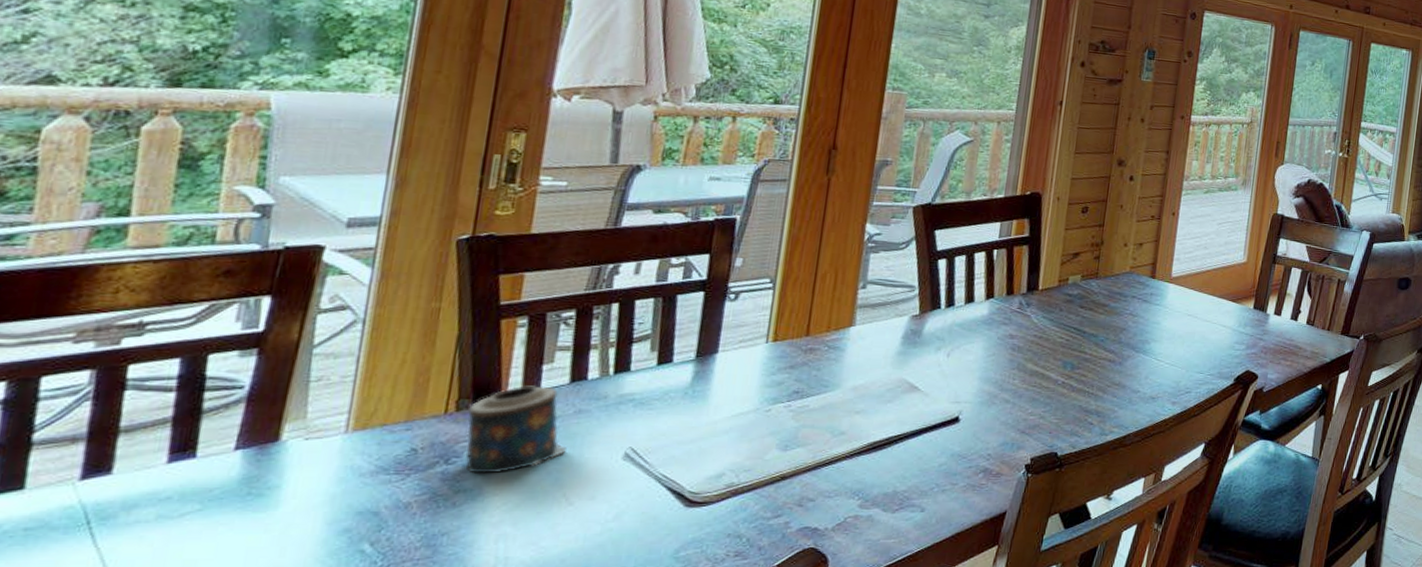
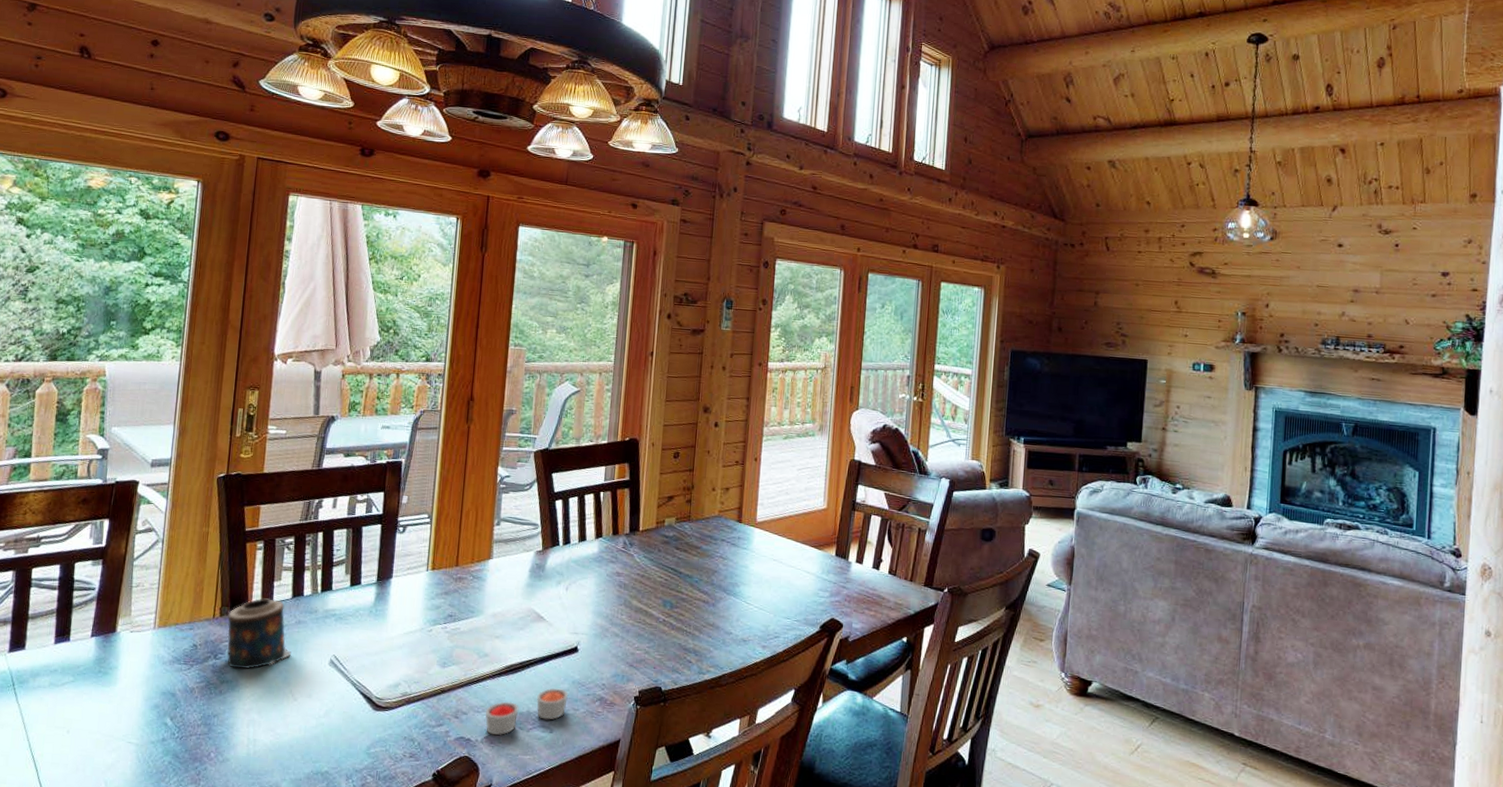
candle: none [838,463,945,521] -> present [485,688,568,736]

